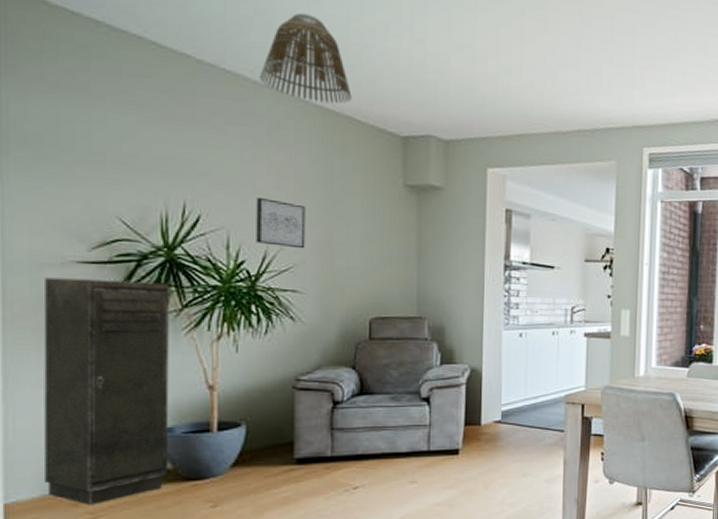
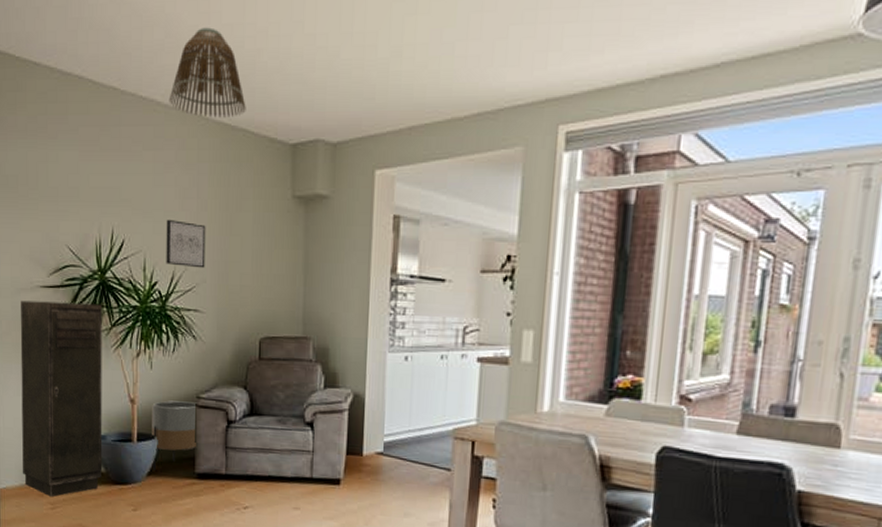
planter: none [238,385,297,461] -> present [152,400,197,471]

